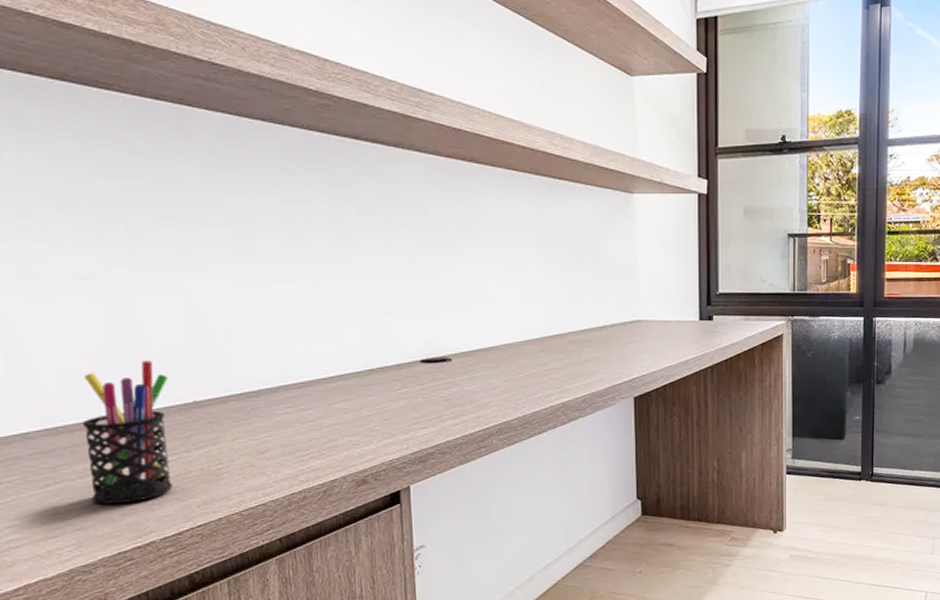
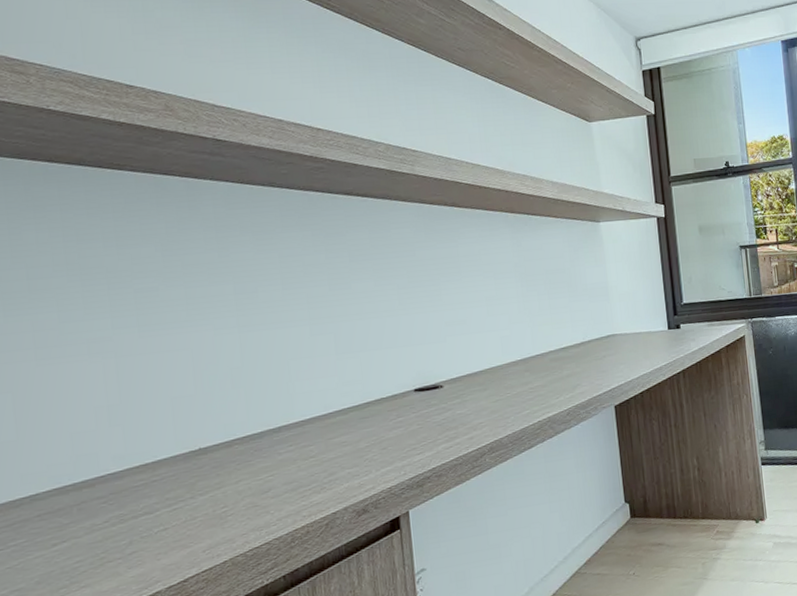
pen holder: present [82,360,173,505] -> none [90,413,179,559]

